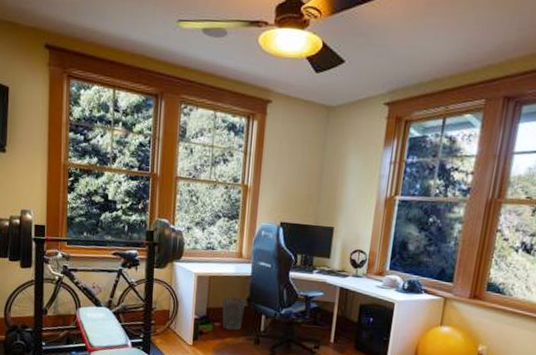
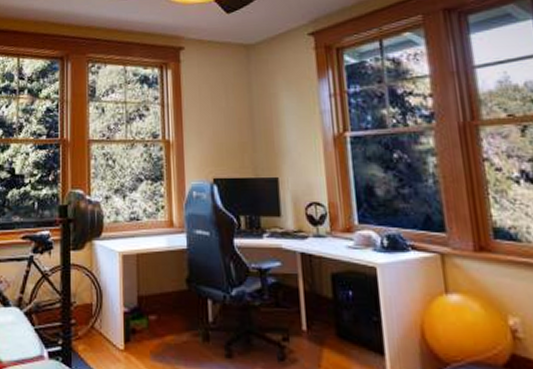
wastebasket: present [222,297,246,330] -> none [155,278,185,324]

